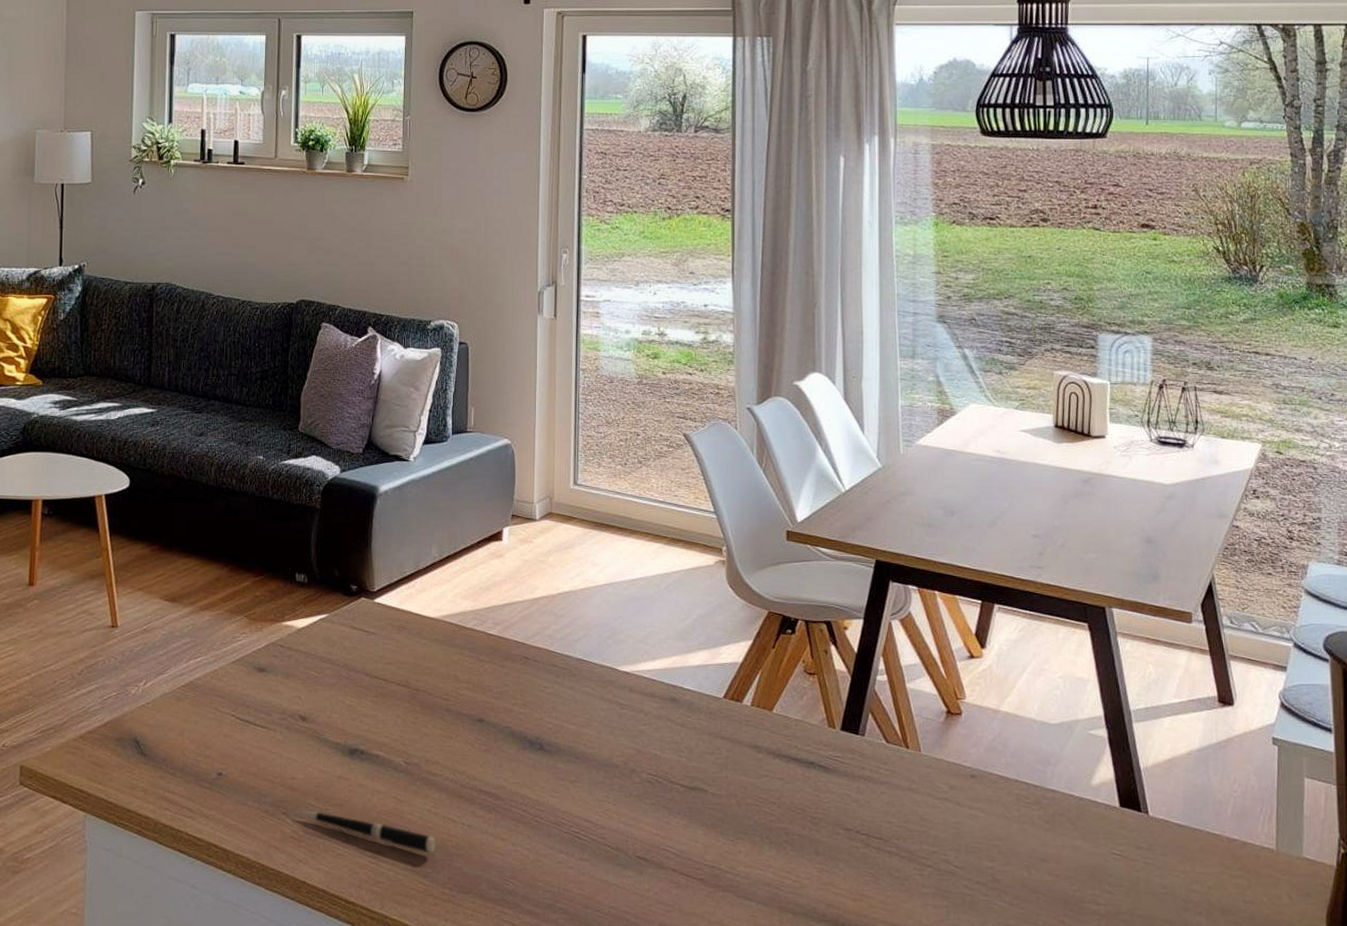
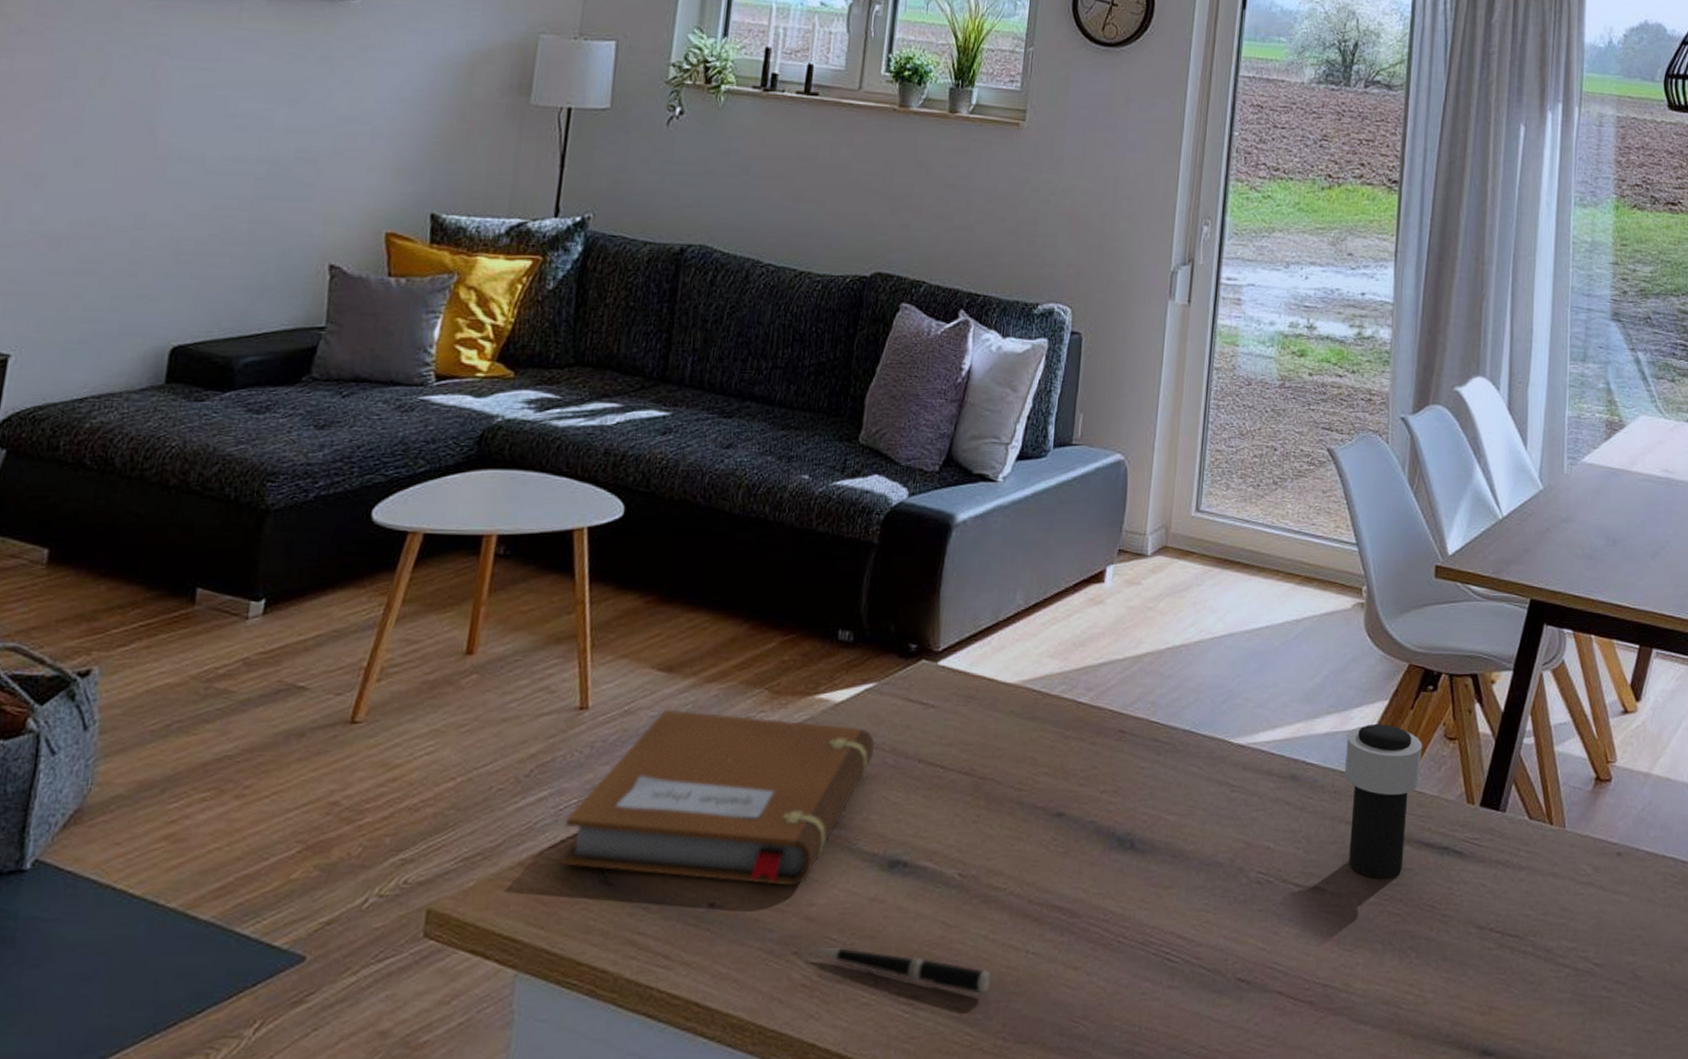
notebook: none [109,629,330,764] -> present [560,709,875,886]
cup: none [717,659,785,784] -> present [1344,723,1423,878]

